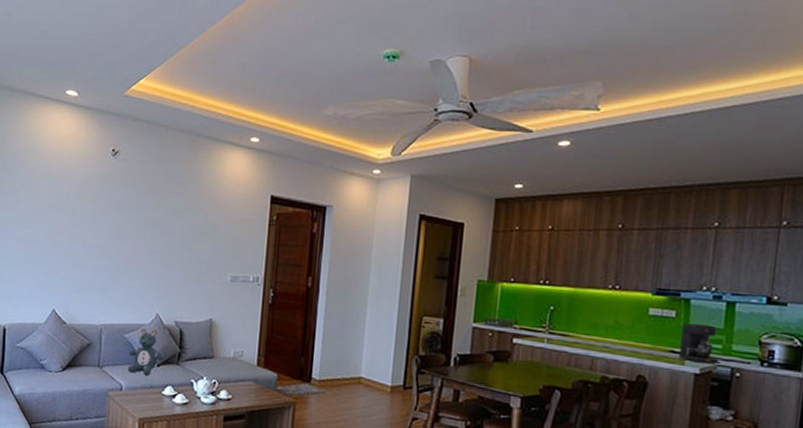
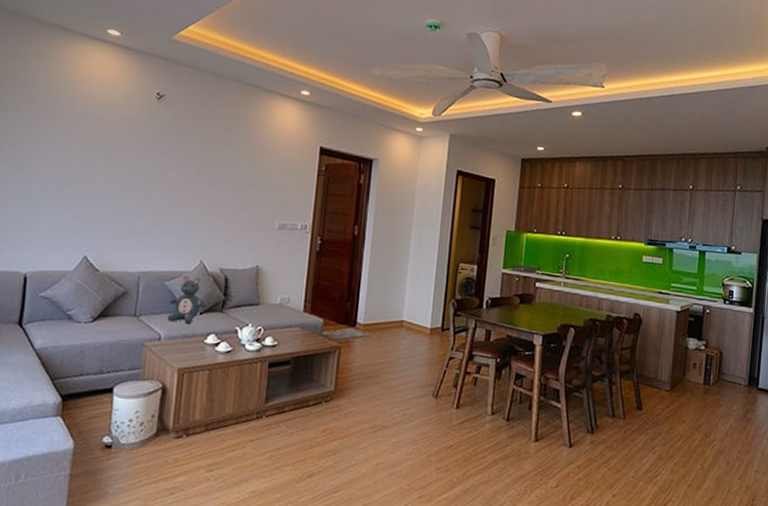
coffee maker: present [678,323,719,364] -> none [664,268,694,302]

